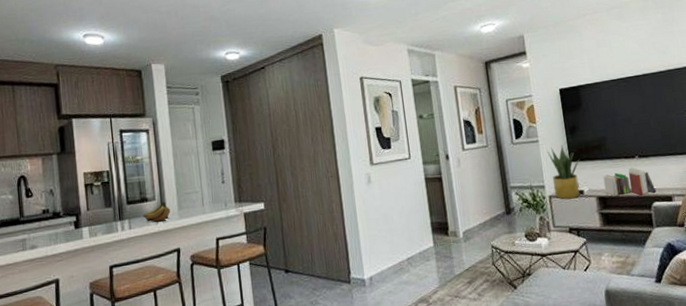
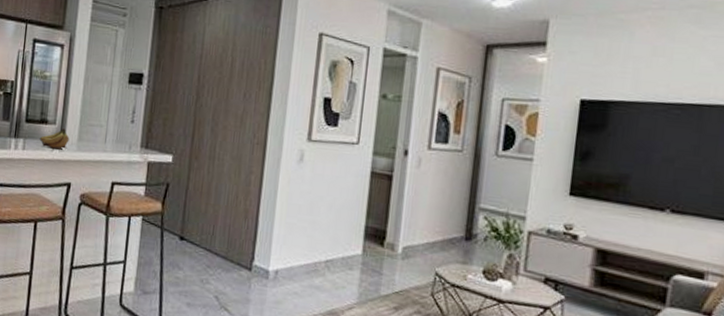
planter: present [547,145,580,200] -> none [537,171,584,243]
books: present [602,172,631,196] -> none [608,223,648,256]
books: present [628,168,657,197] -> none [646,223,684,264]

